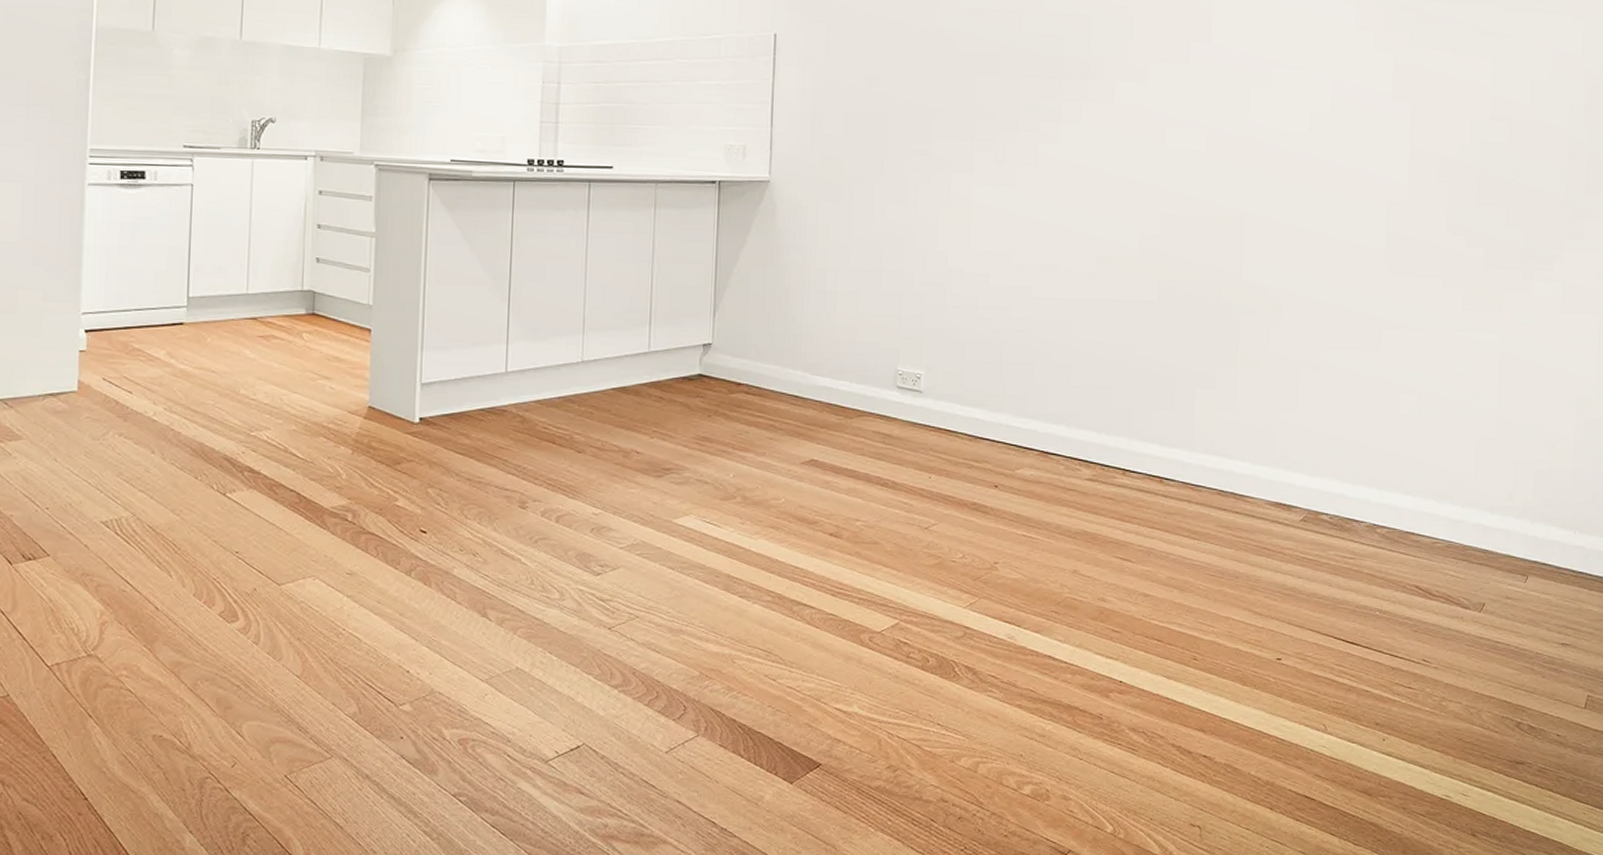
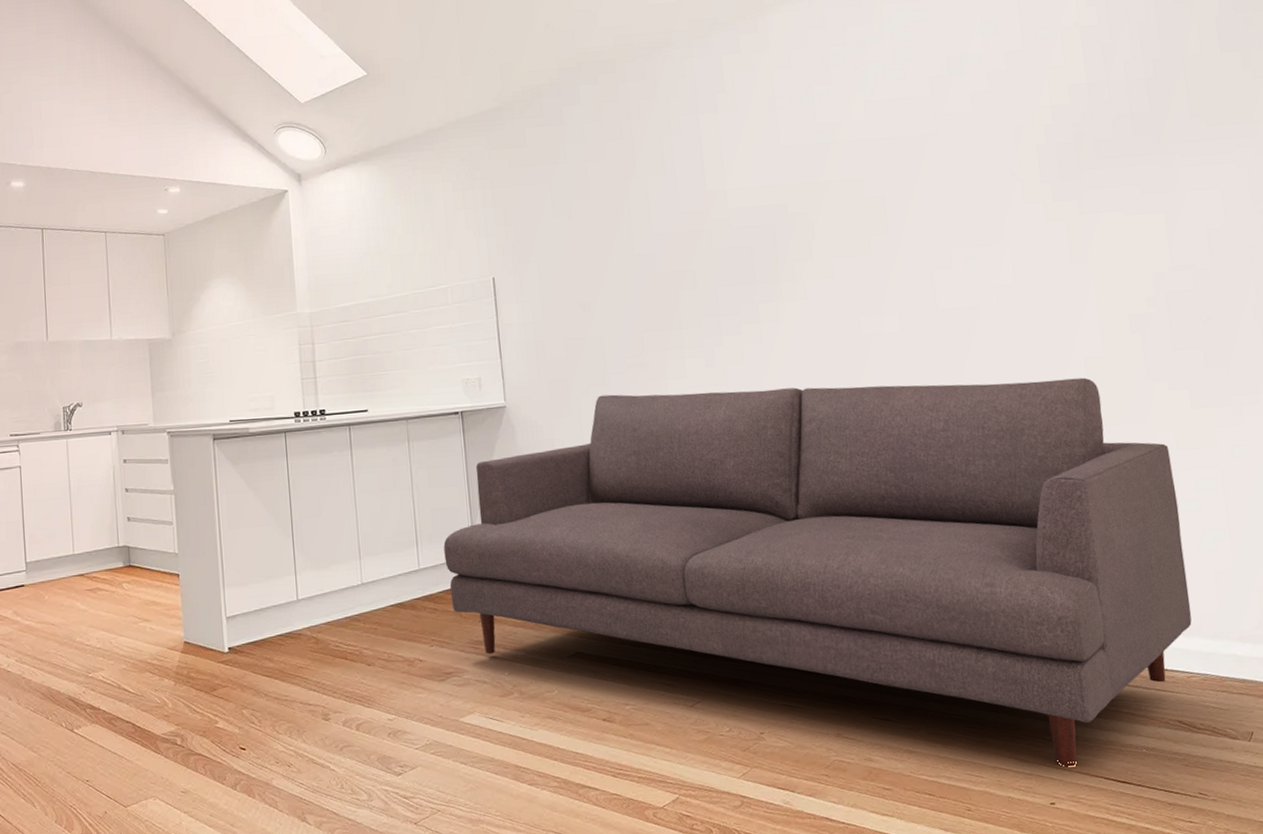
sofa: none [679,181,1455,624] -> present [443,377,1192,768]

